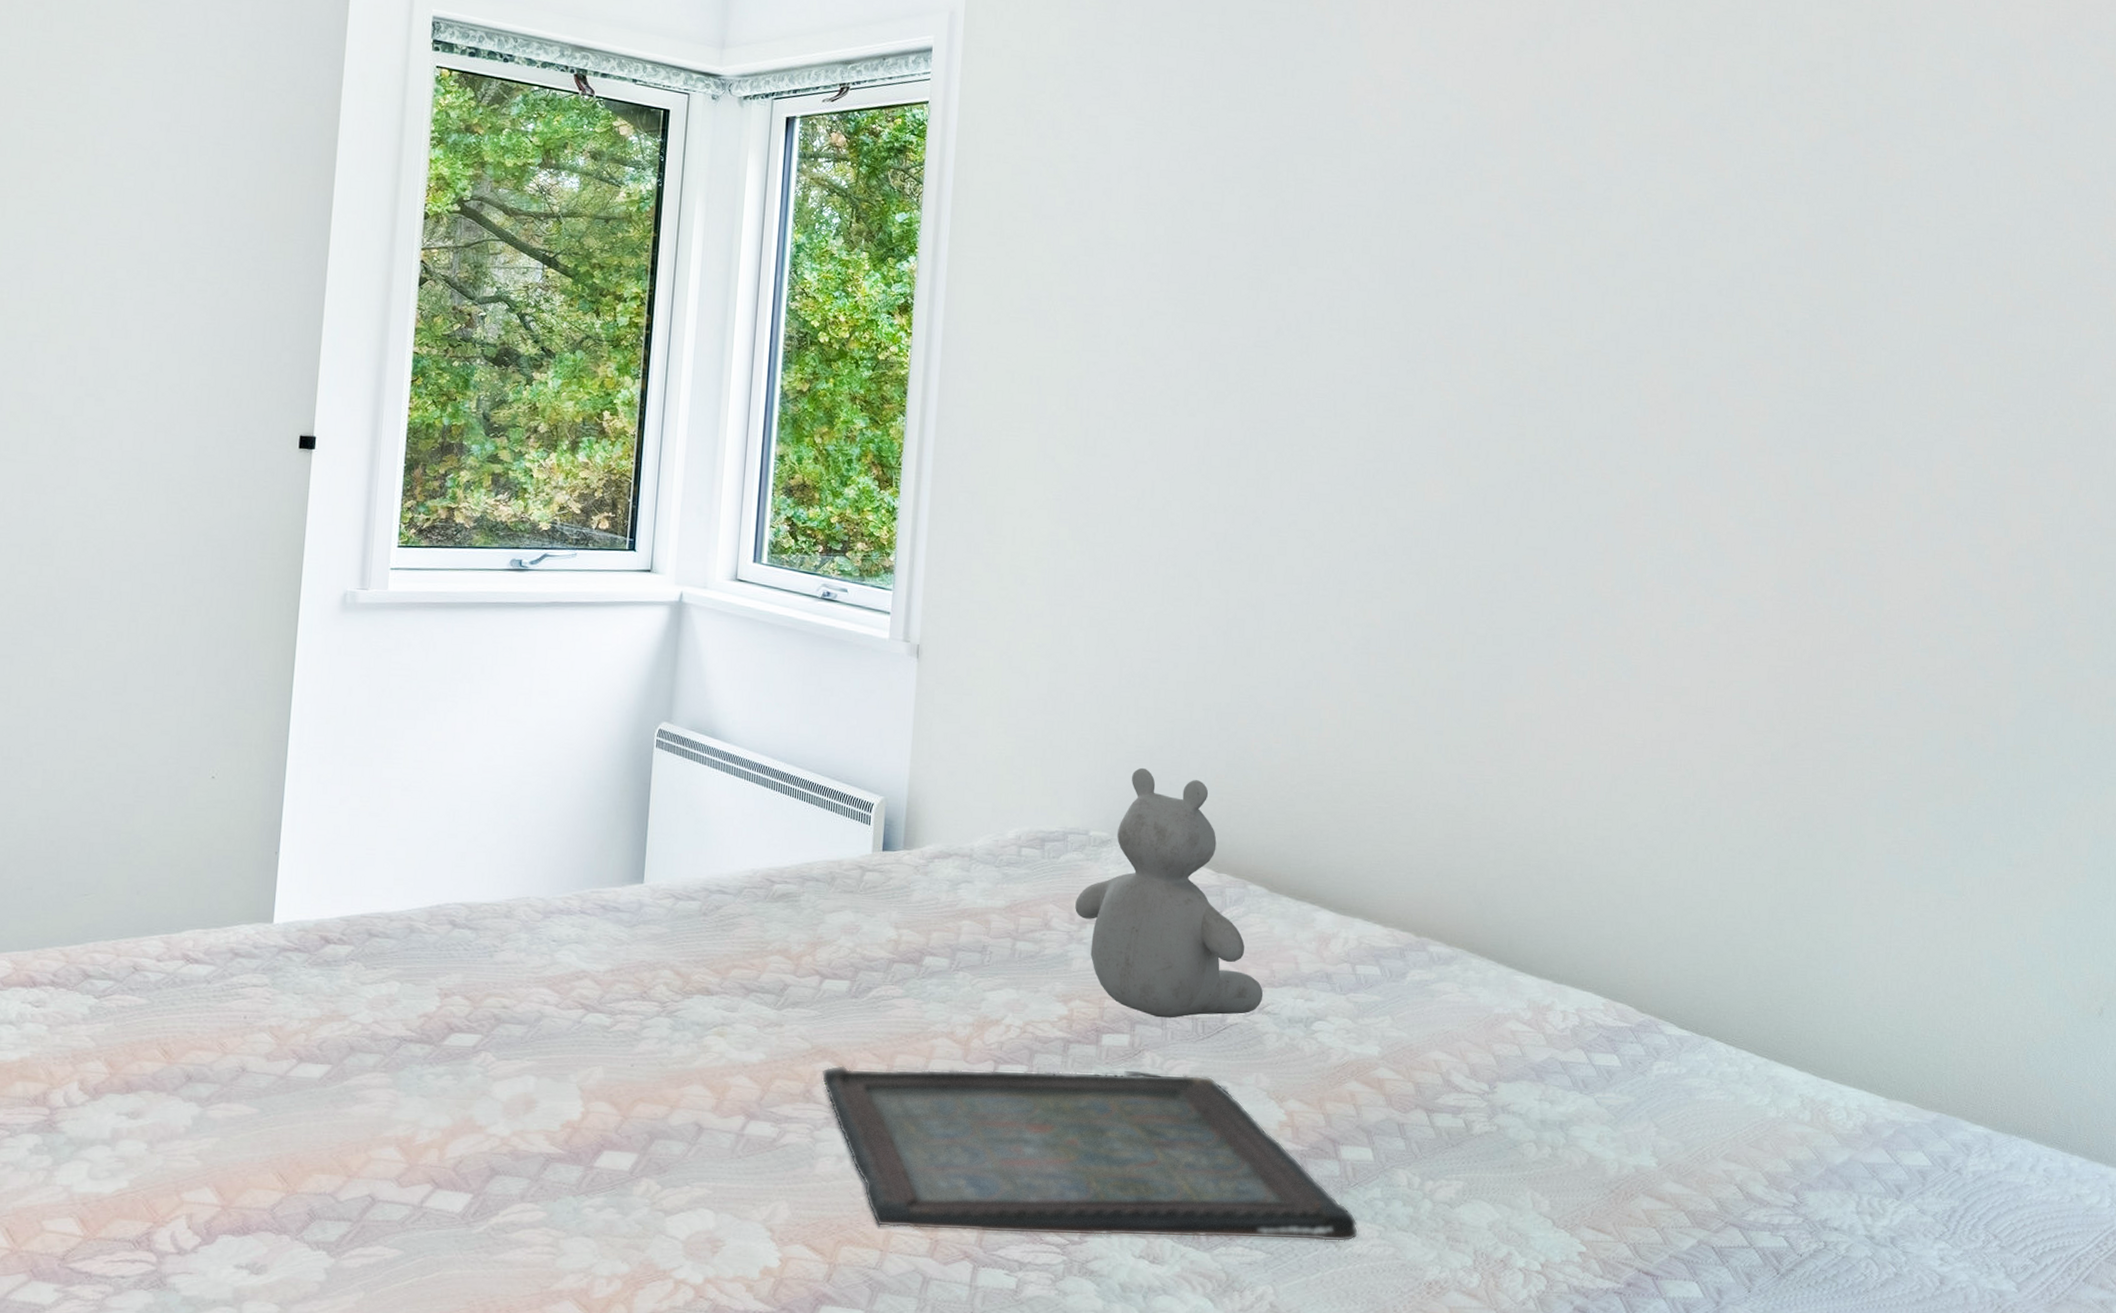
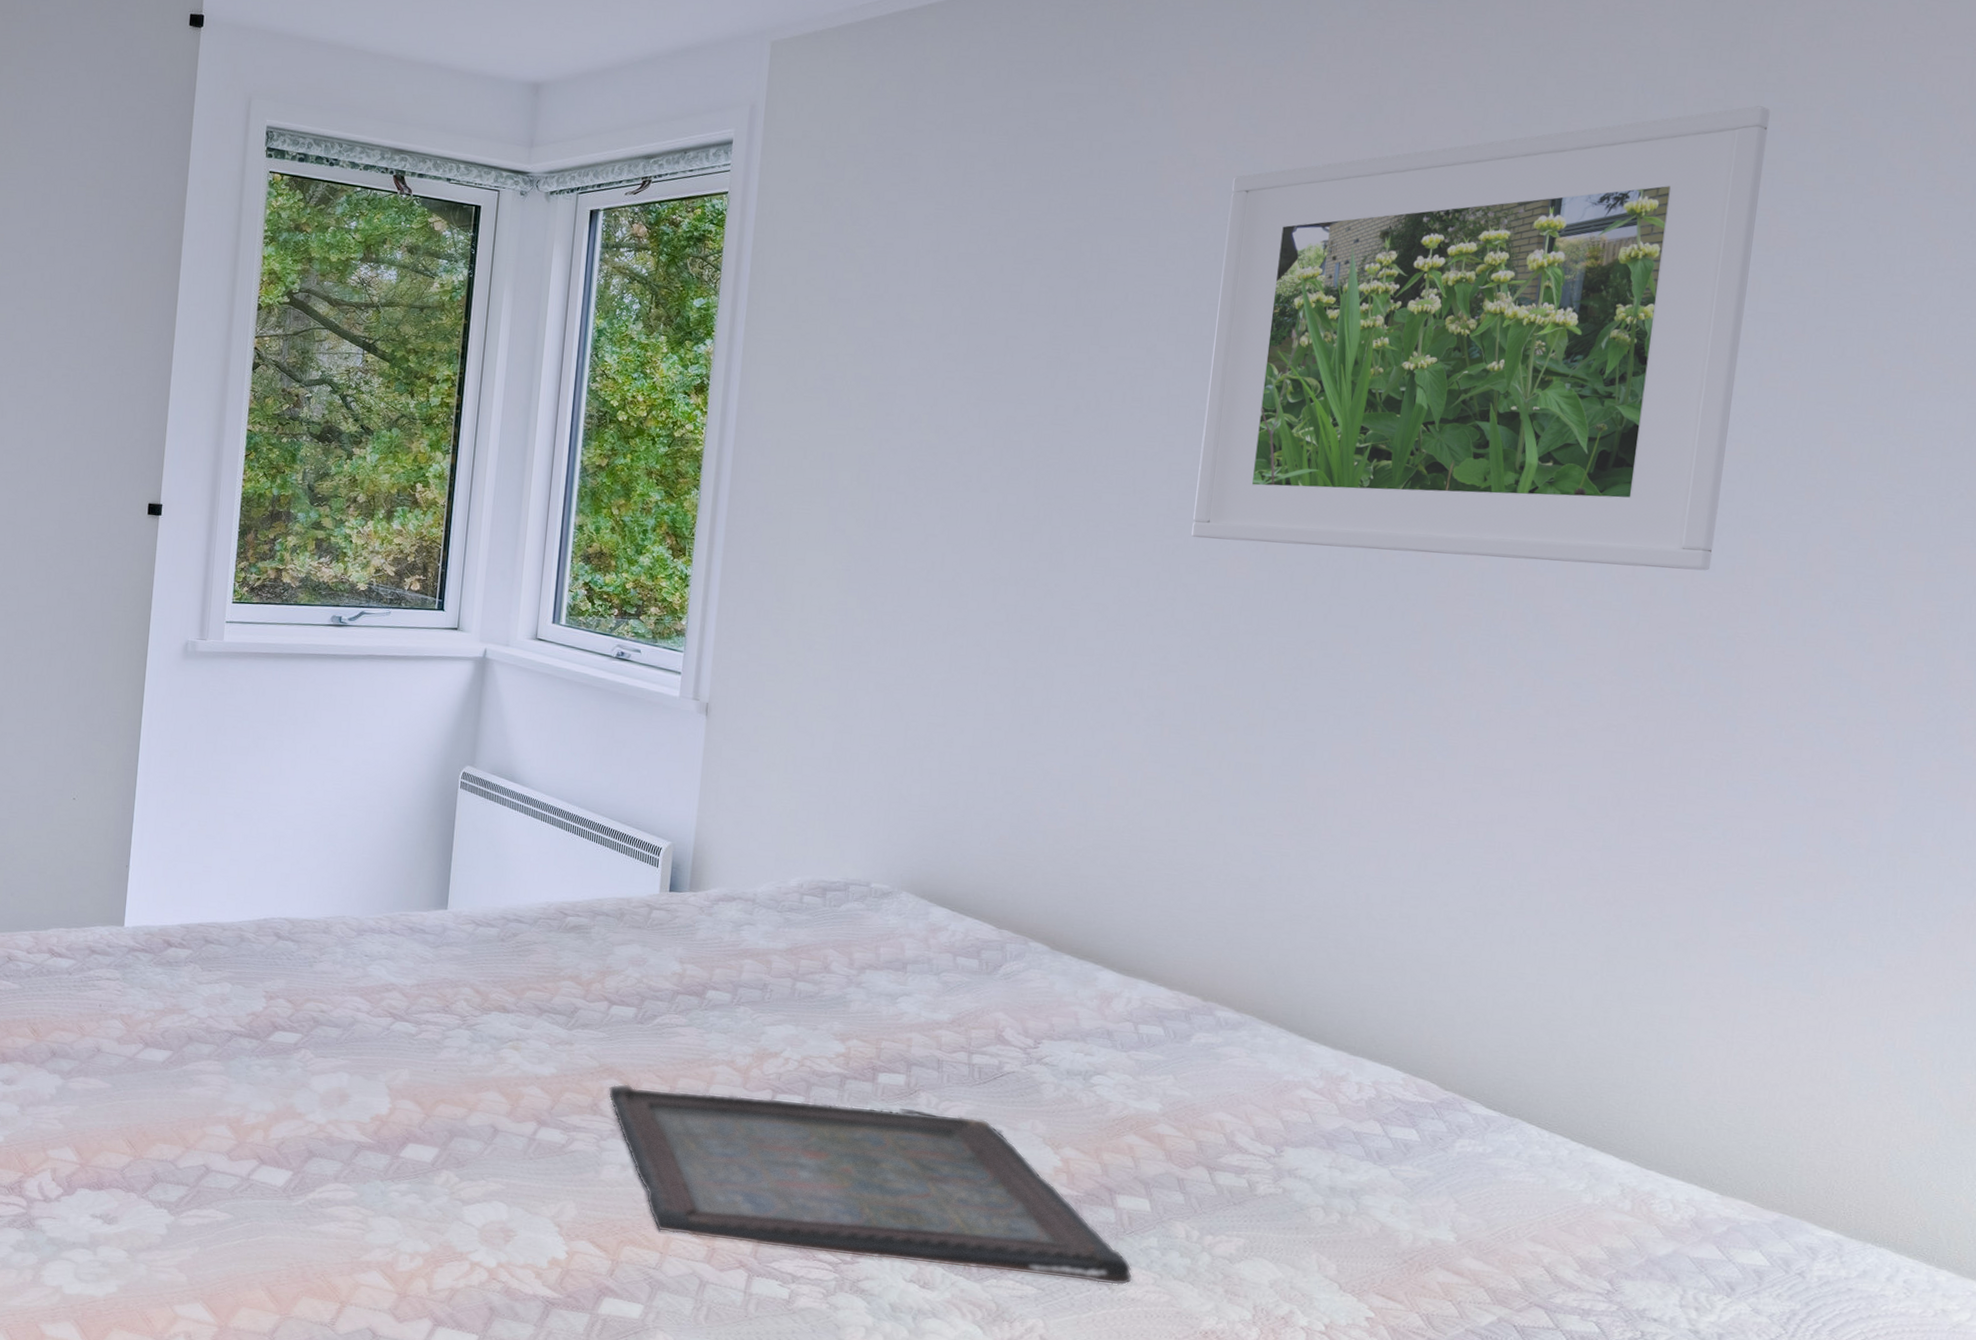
teddy bear: present [1075,767,1264,1018] -> none [854,825,1042,1064]
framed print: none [1390,45,1883,488] -> present [1191,106,1770,571]

